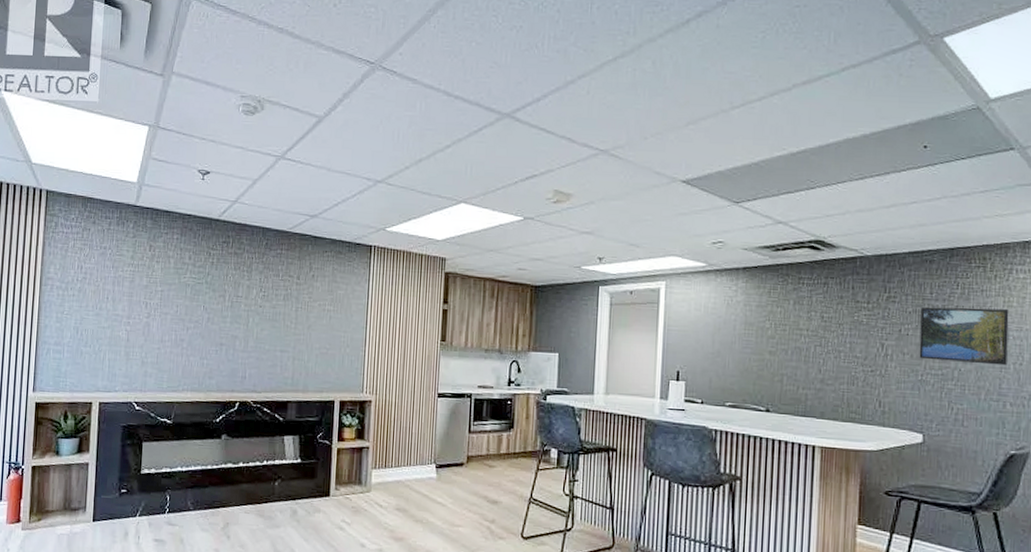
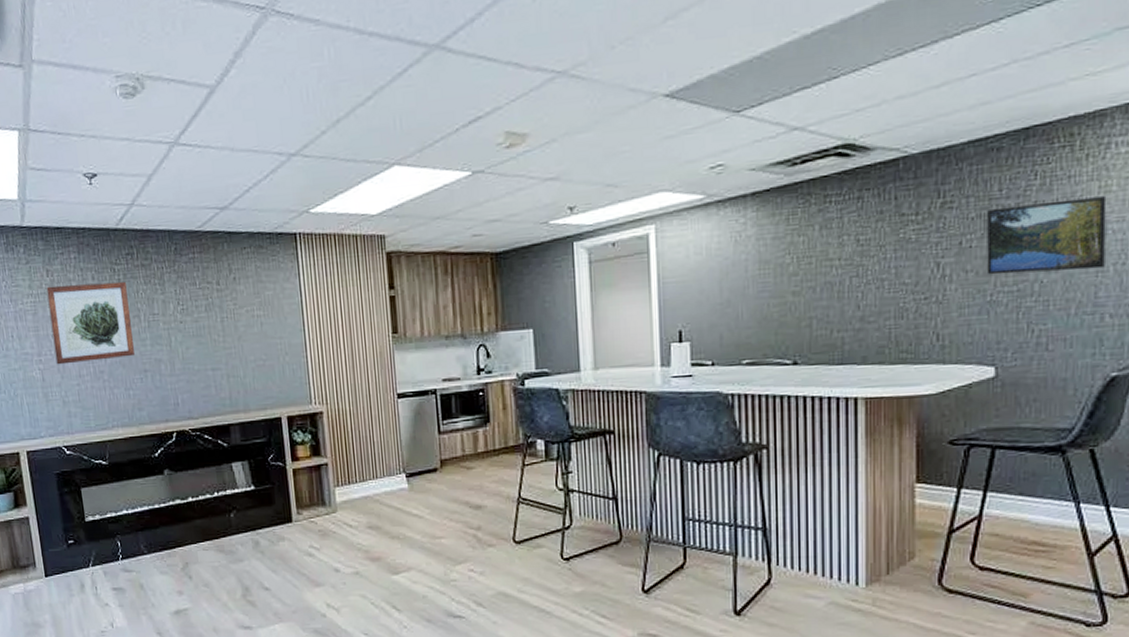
wall art: none [142,259,218,330] -> present [46,281,135,365]

